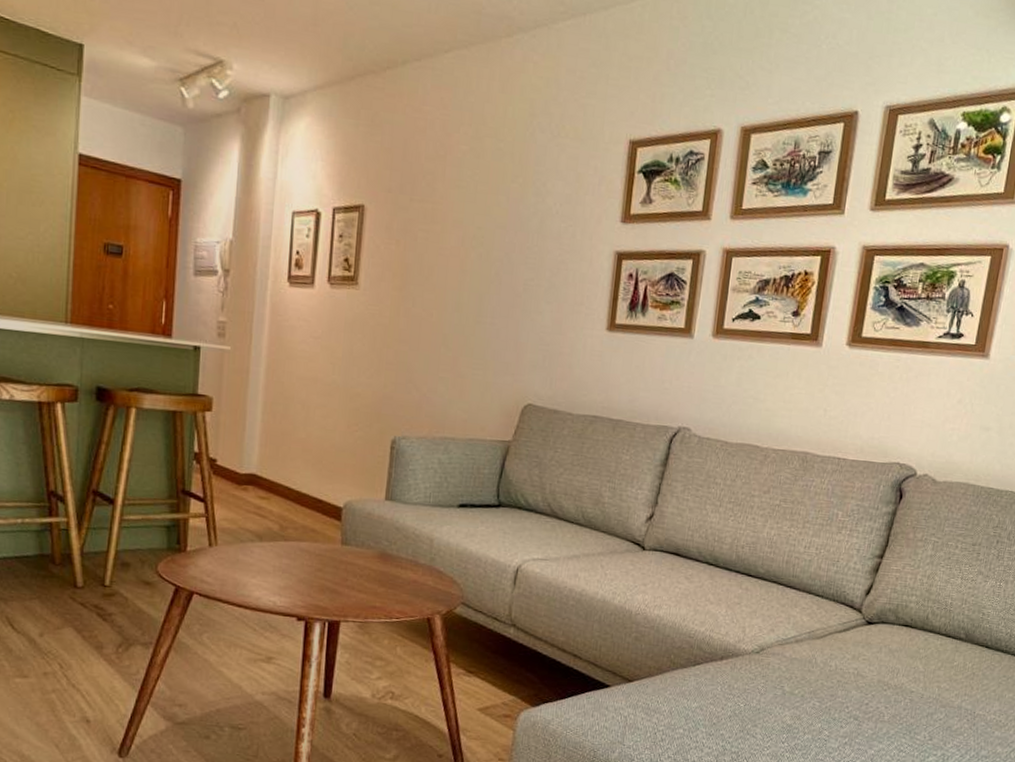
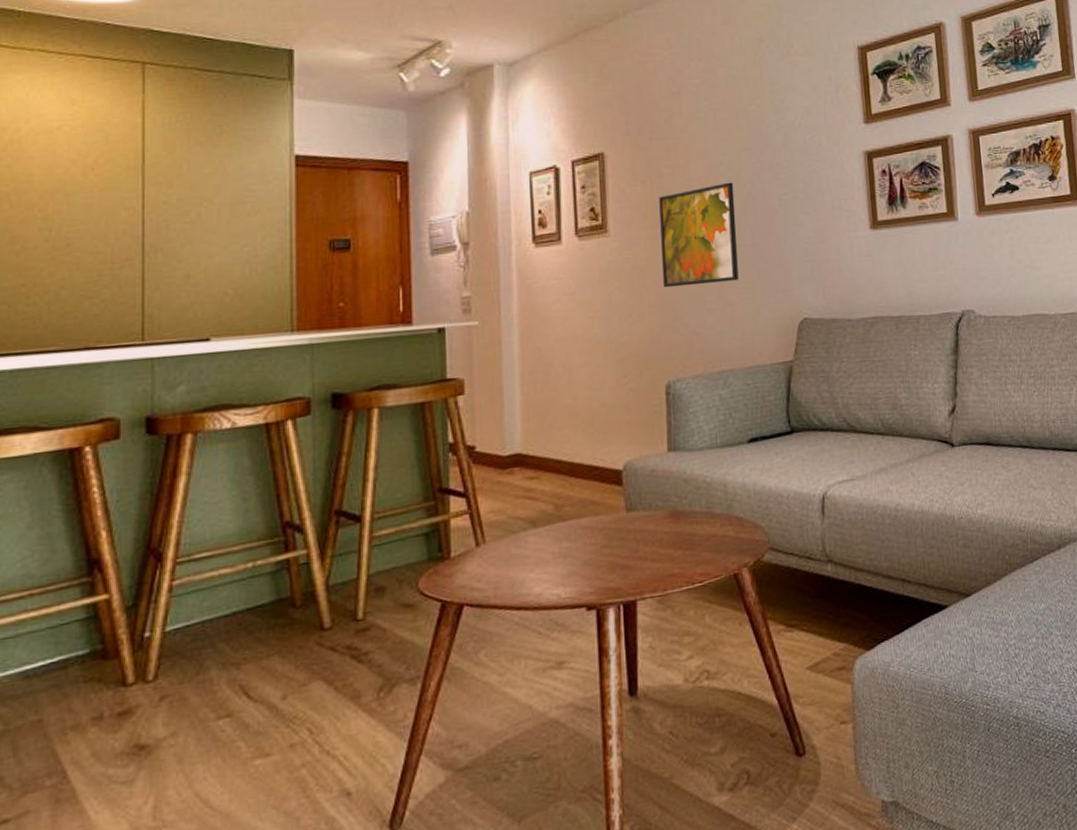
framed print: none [402,257,483,355] -> present [659,182,739,288]

